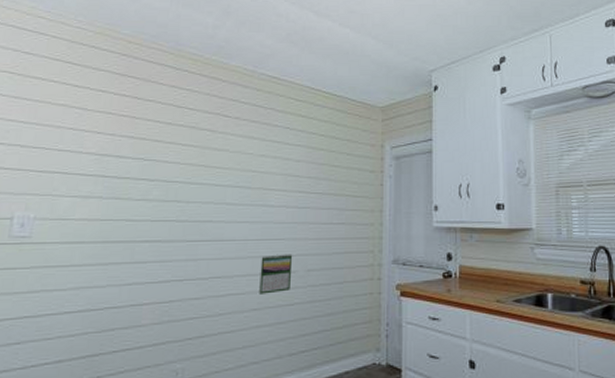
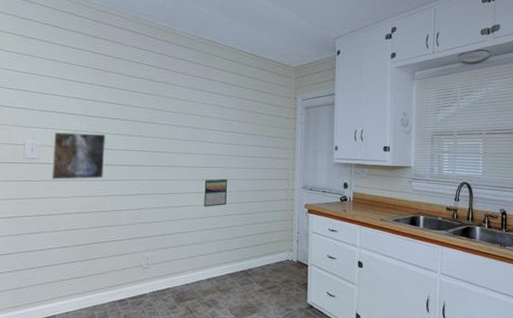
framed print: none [47,199,127,266] -> present [52,132,105,180]

